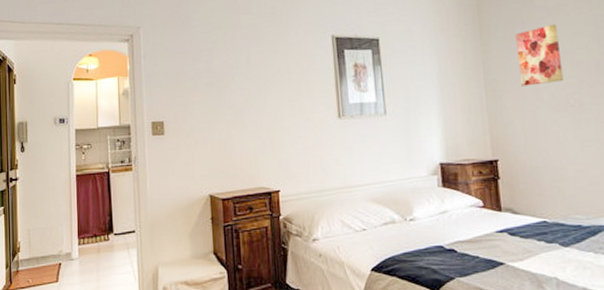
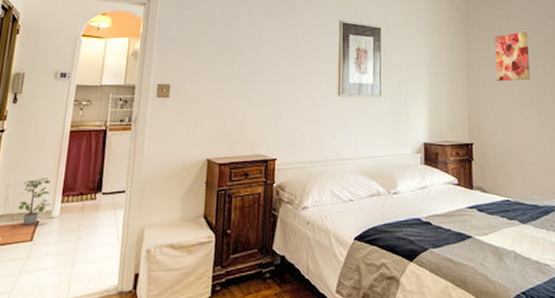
potted plant: none [41,222,70,268] -> present [18,178,52,226]

